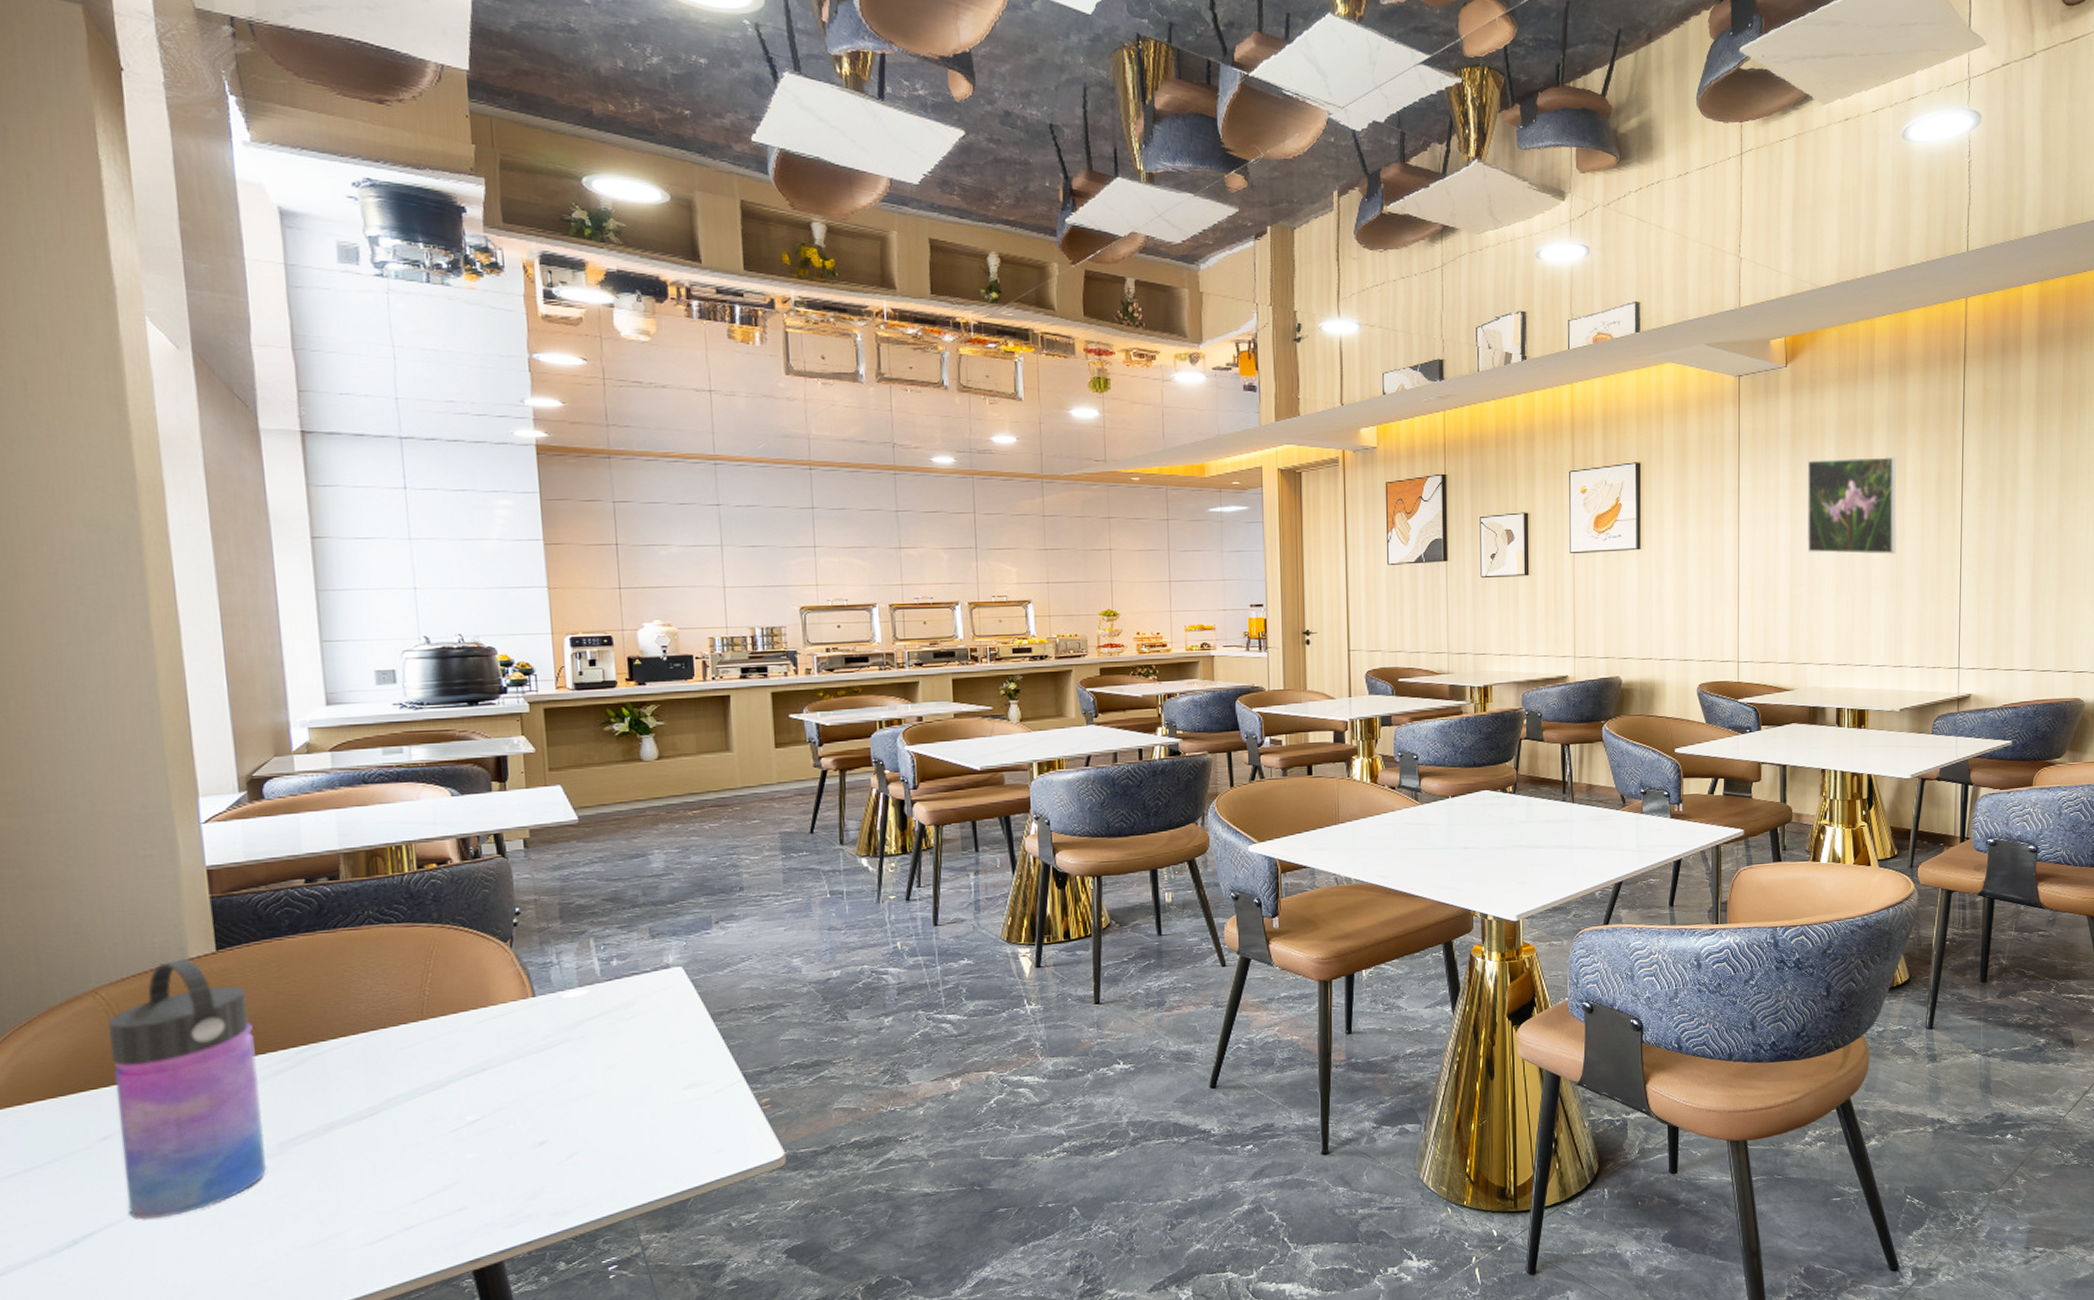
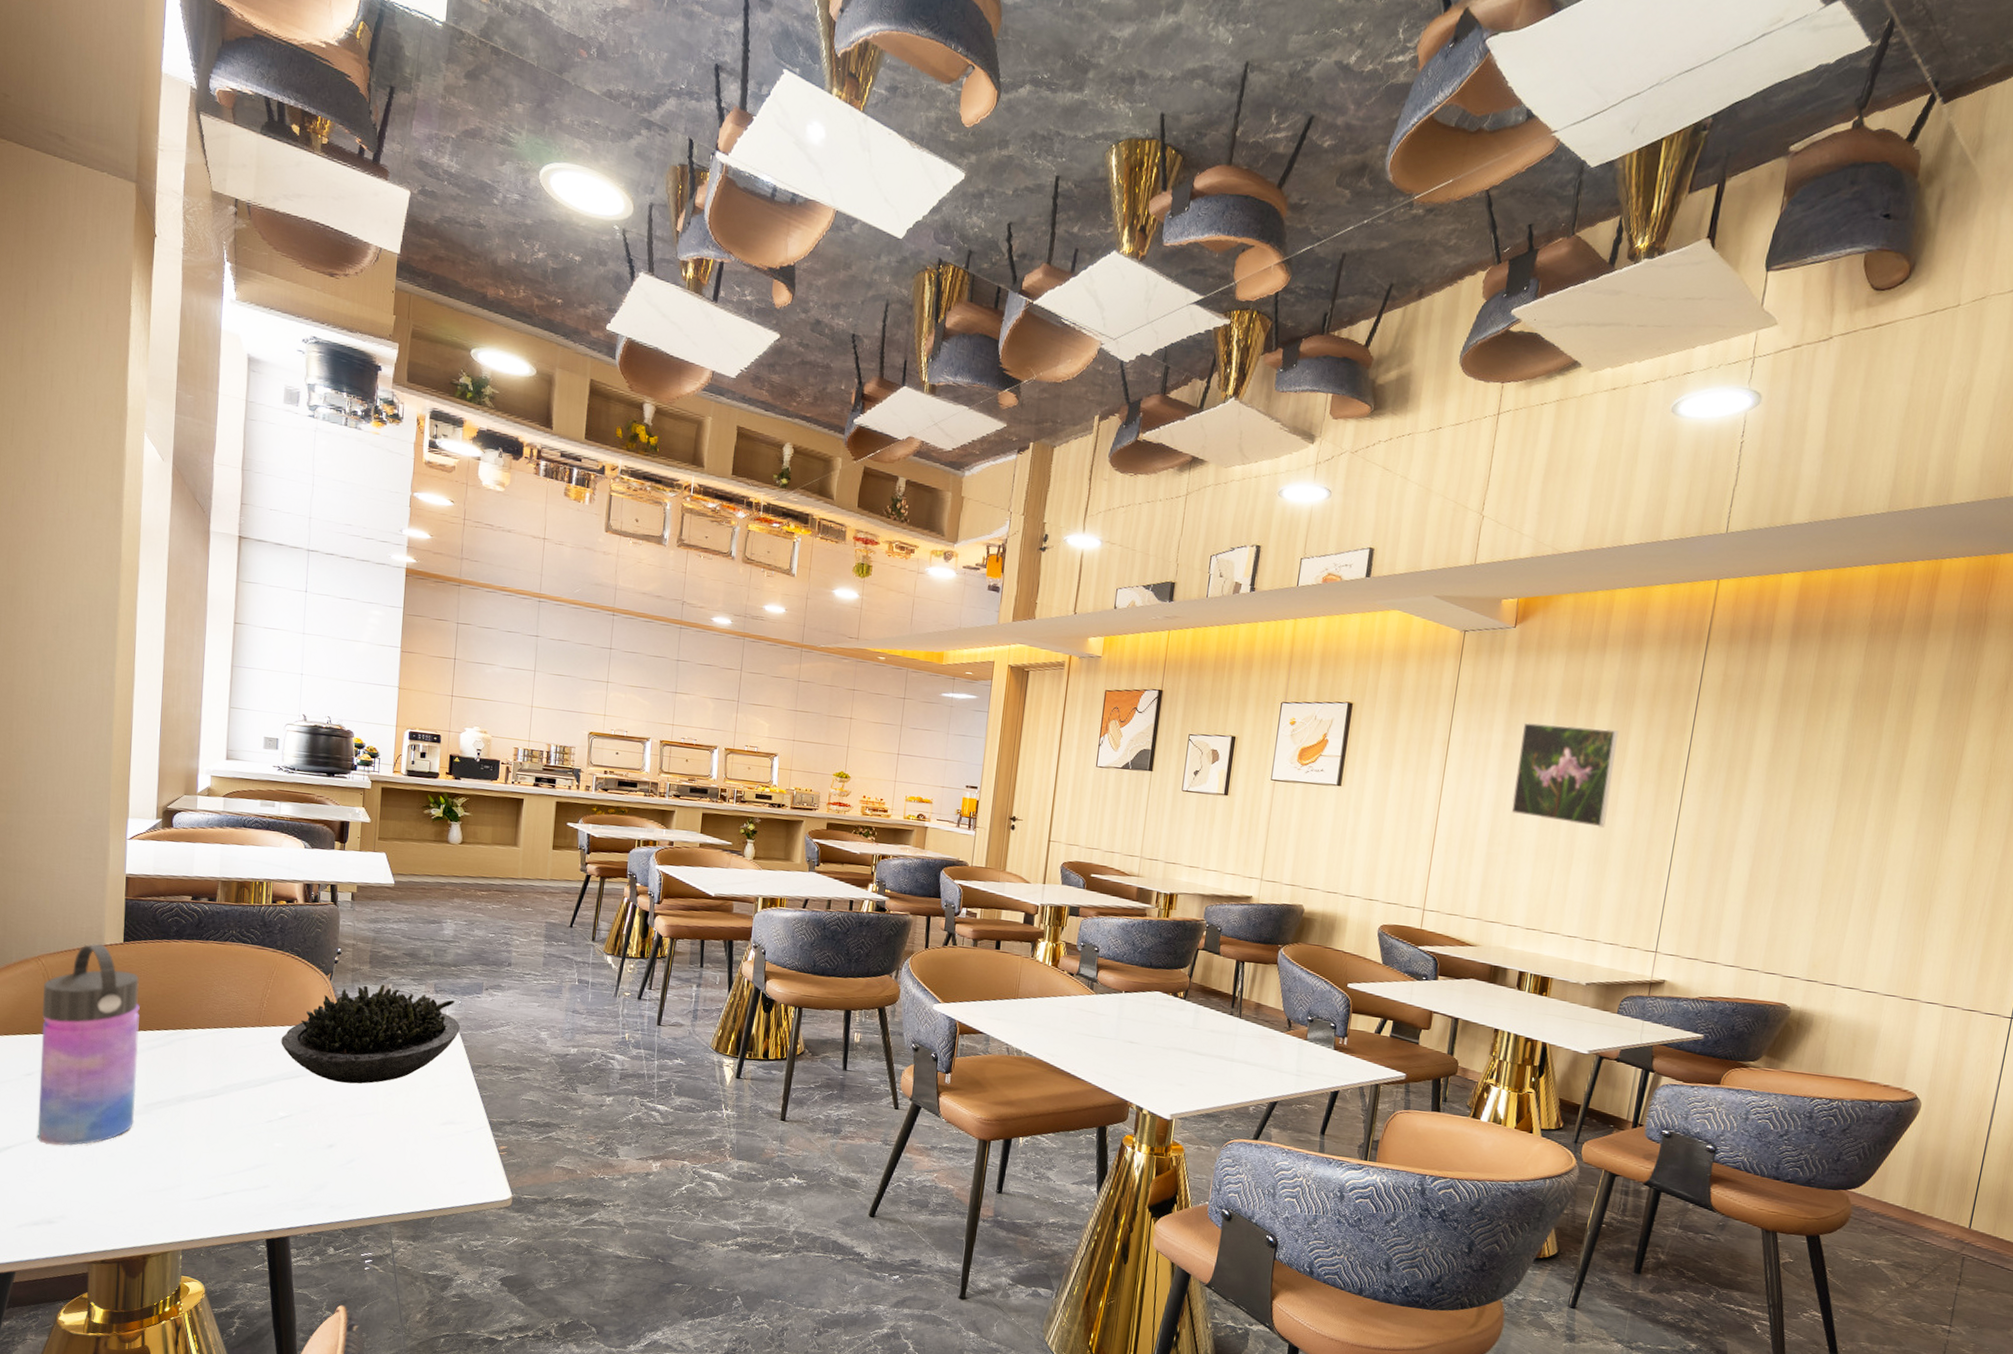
succulent plant: none [455,941,691,1066] -> present [281,985,461,1084]

